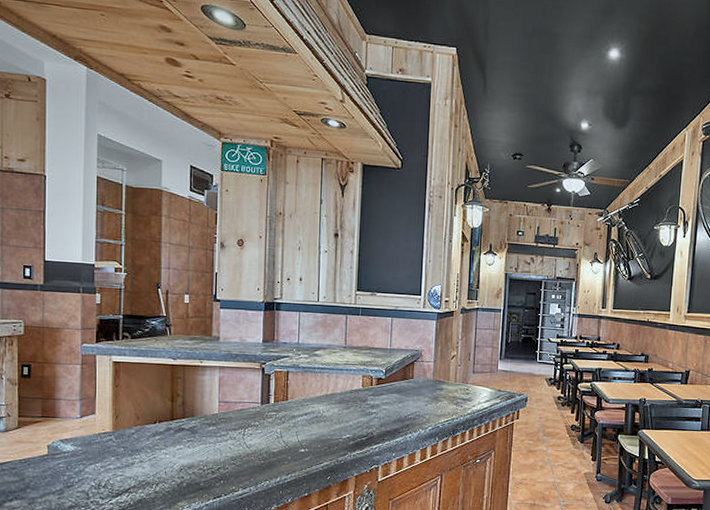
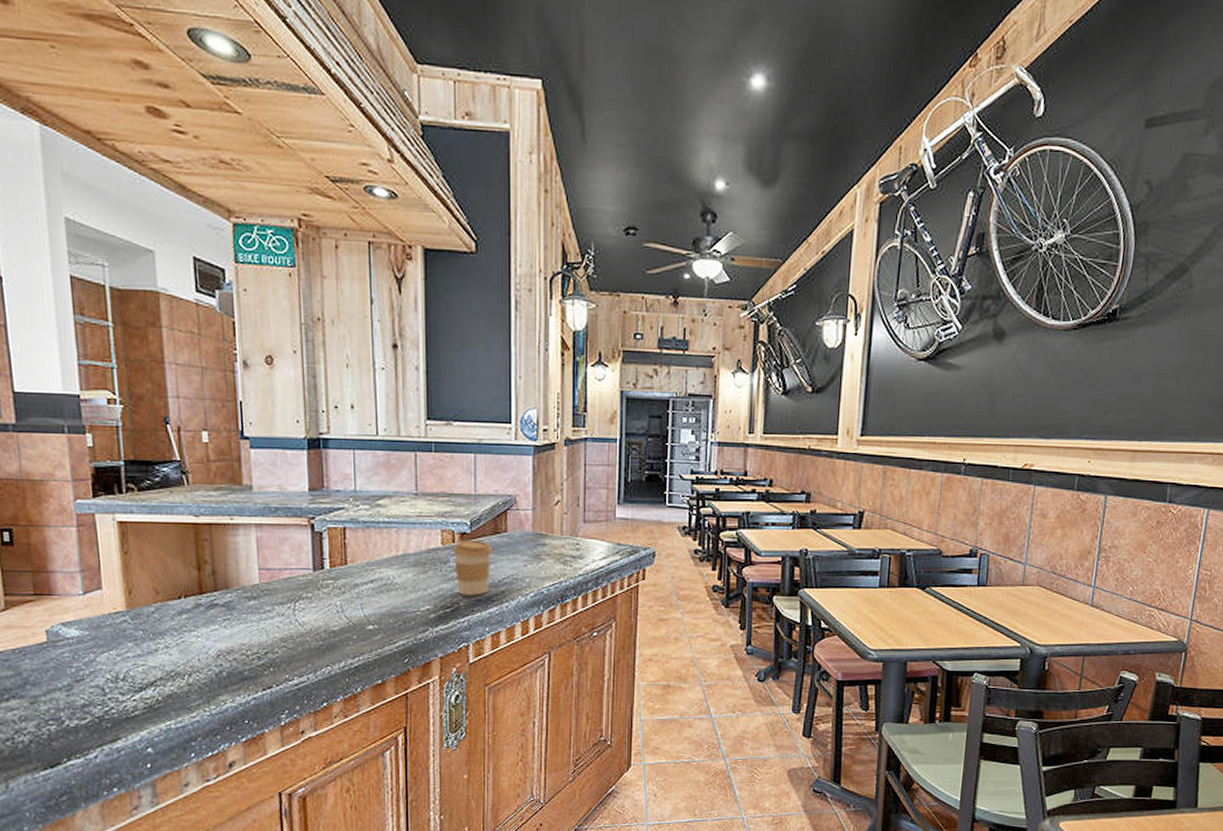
coffee cup: none [371,383,402,428] -> present [453,539,493,596]

